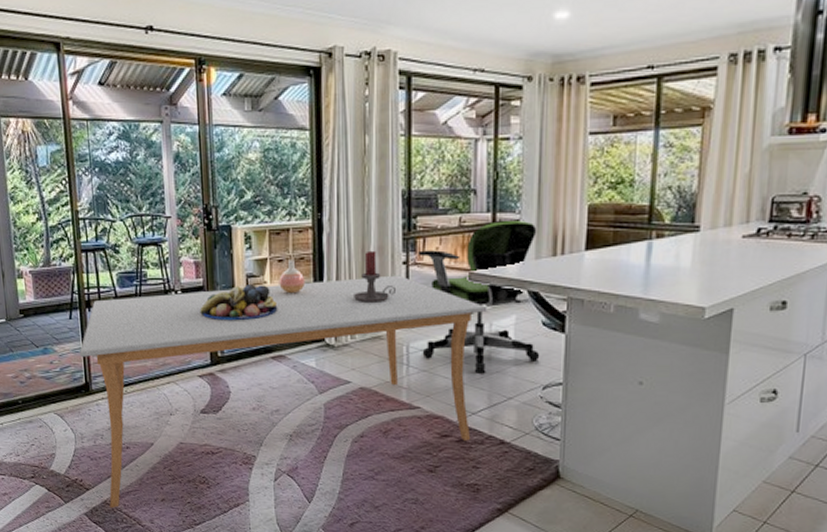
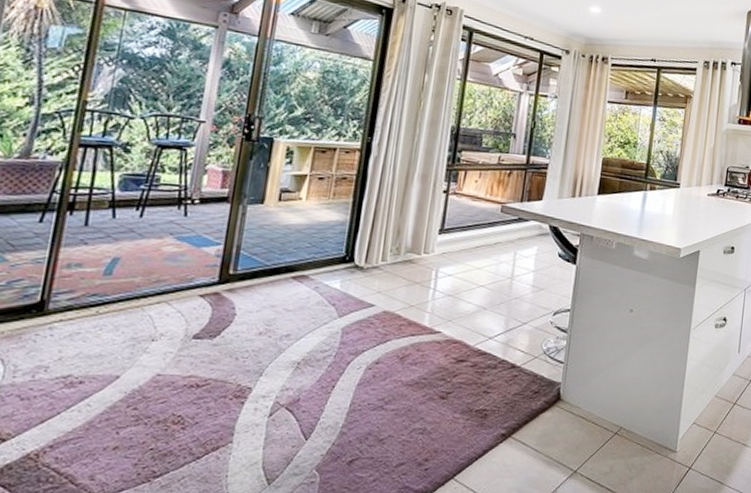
dining table: present [80,275,487,508] -> none [32,202,514,464]
fruit bowl: present [200,285,278,321] -> none [217,199,310,236]
vase: present [279,259,305,294] -> none [315,178,345,213]
candle holder: present [354,250,397,302] -> none [391,177,434,227]
office chair: present [417,221,540,374] -> none [450,163,562,300]

